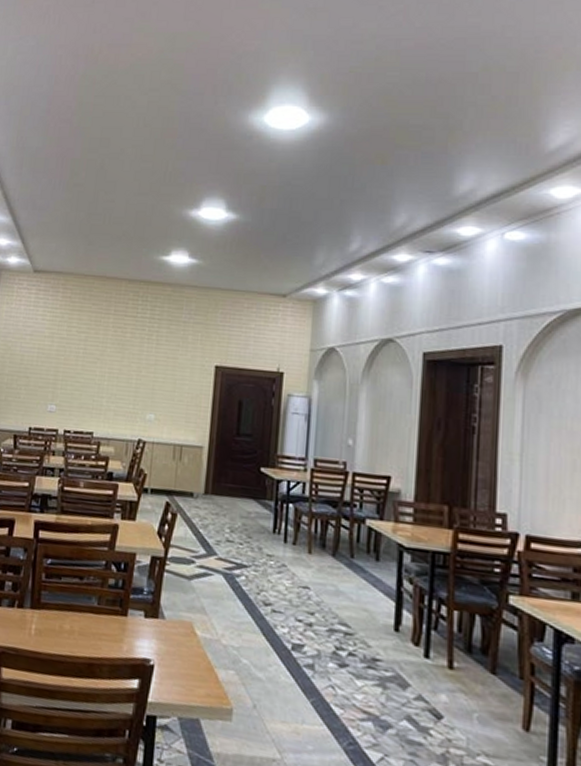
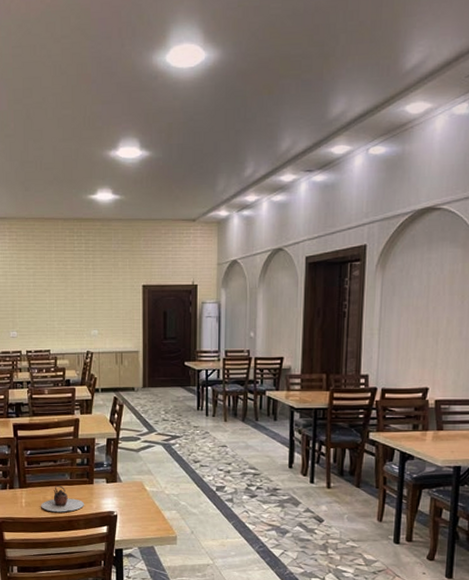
teapot: none [55,611,113,651] -> present [41,485,85,512]

